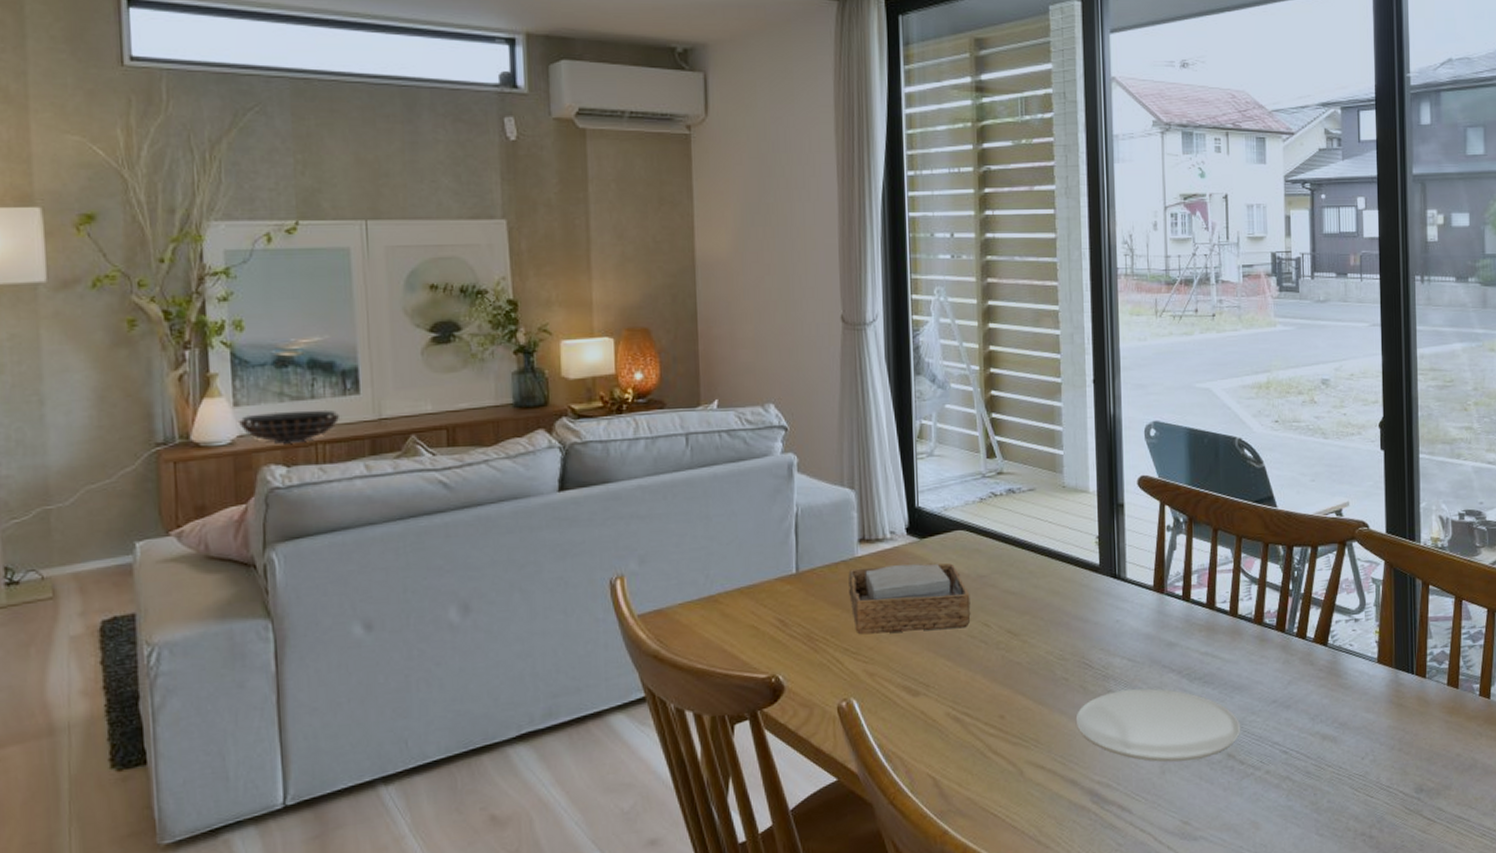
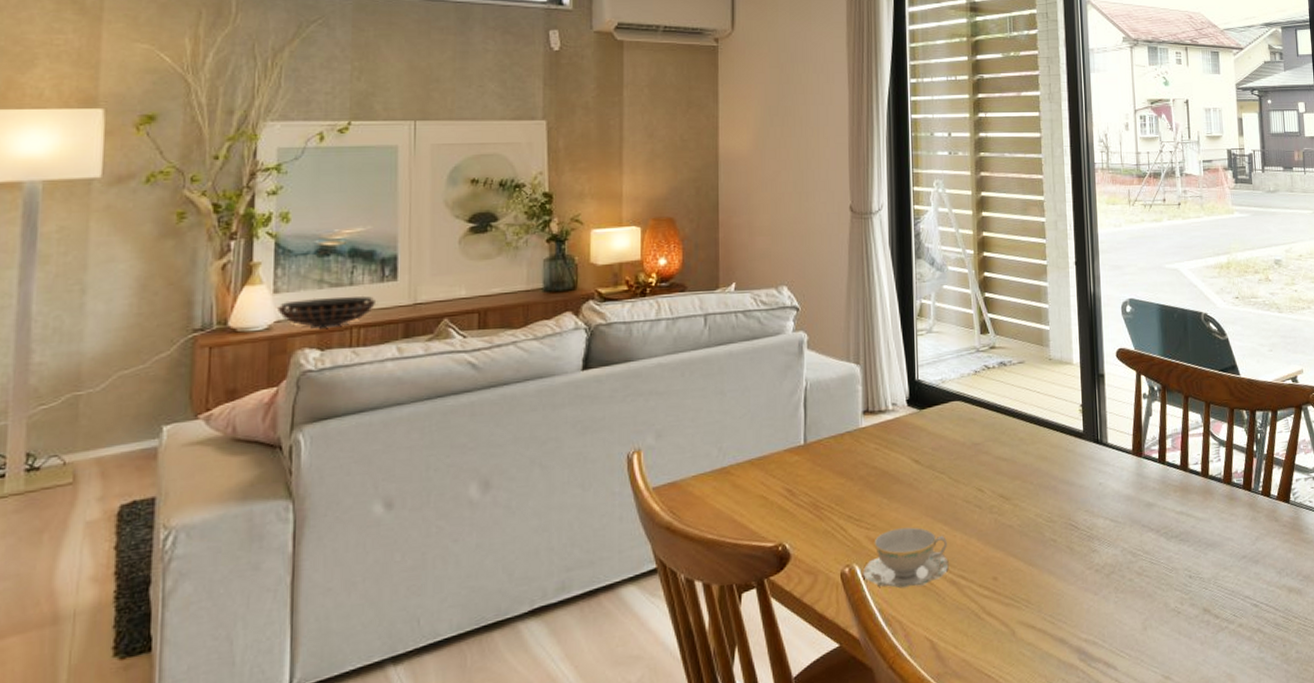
napkin holder: present [848,562,971,635] -> none [853,431,966,502]
teacup: none [861,661,953,724] -> present [863,527,949,589]
plate: present [1075,688,1241,763] -> none [1063,547,1215,619]

